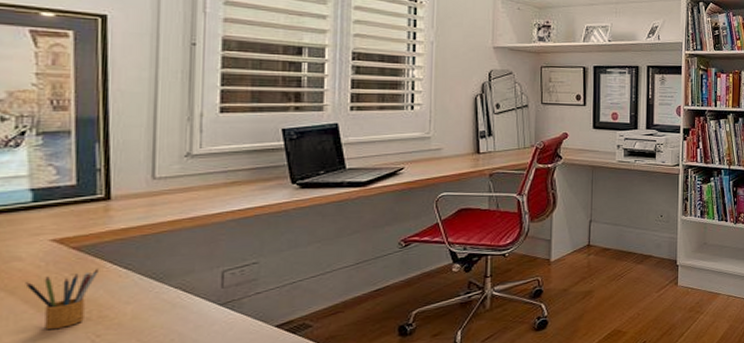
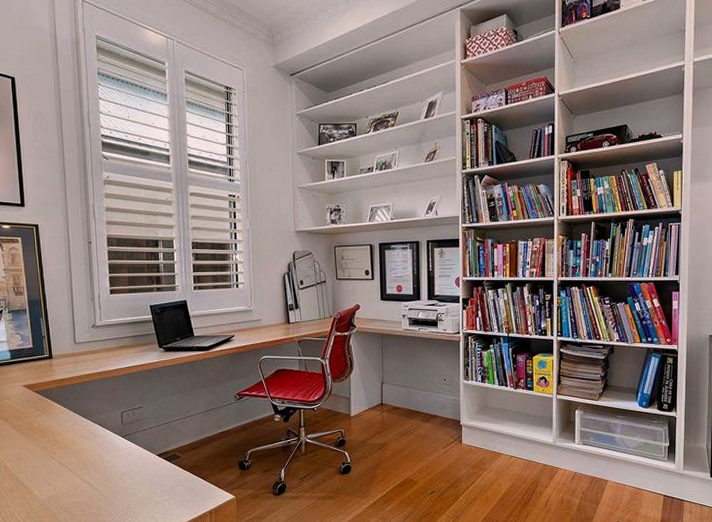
pencil box: present [25,268,100,330] -> none [13,406,51,447]

